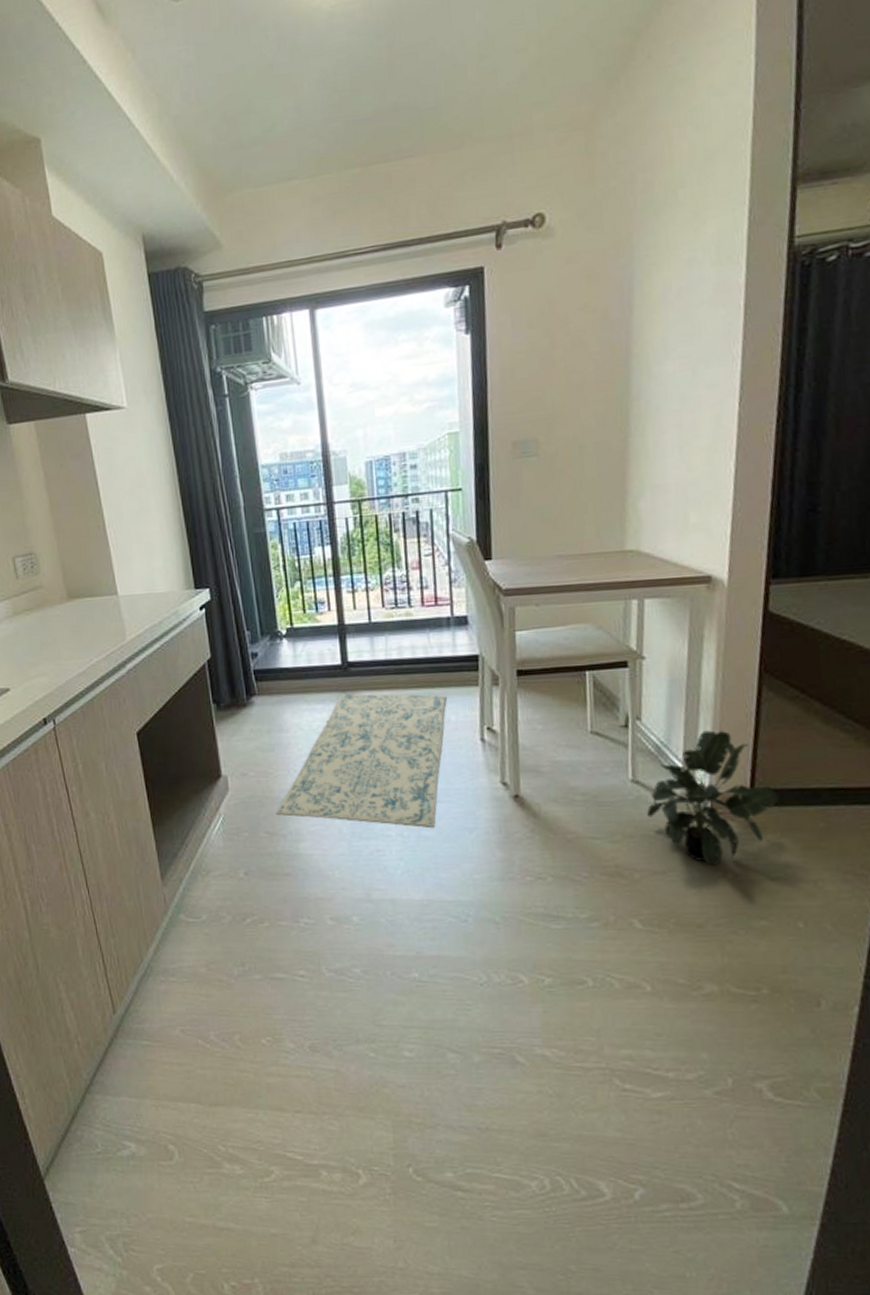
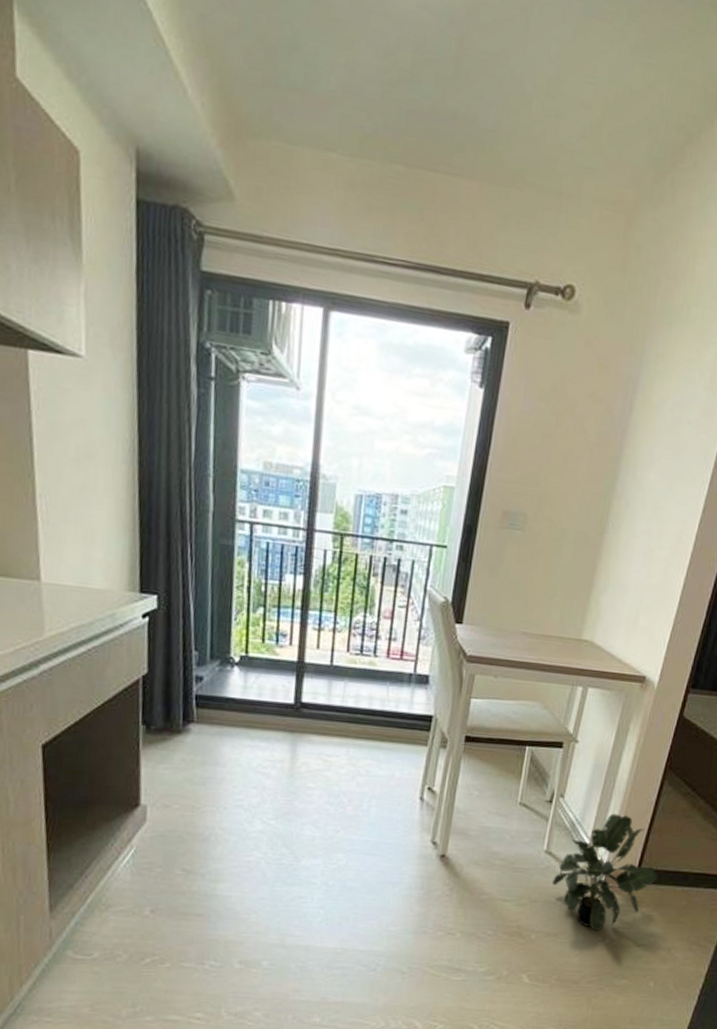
rug: present [275,693,447,827] -> none [196,734,395,878]

